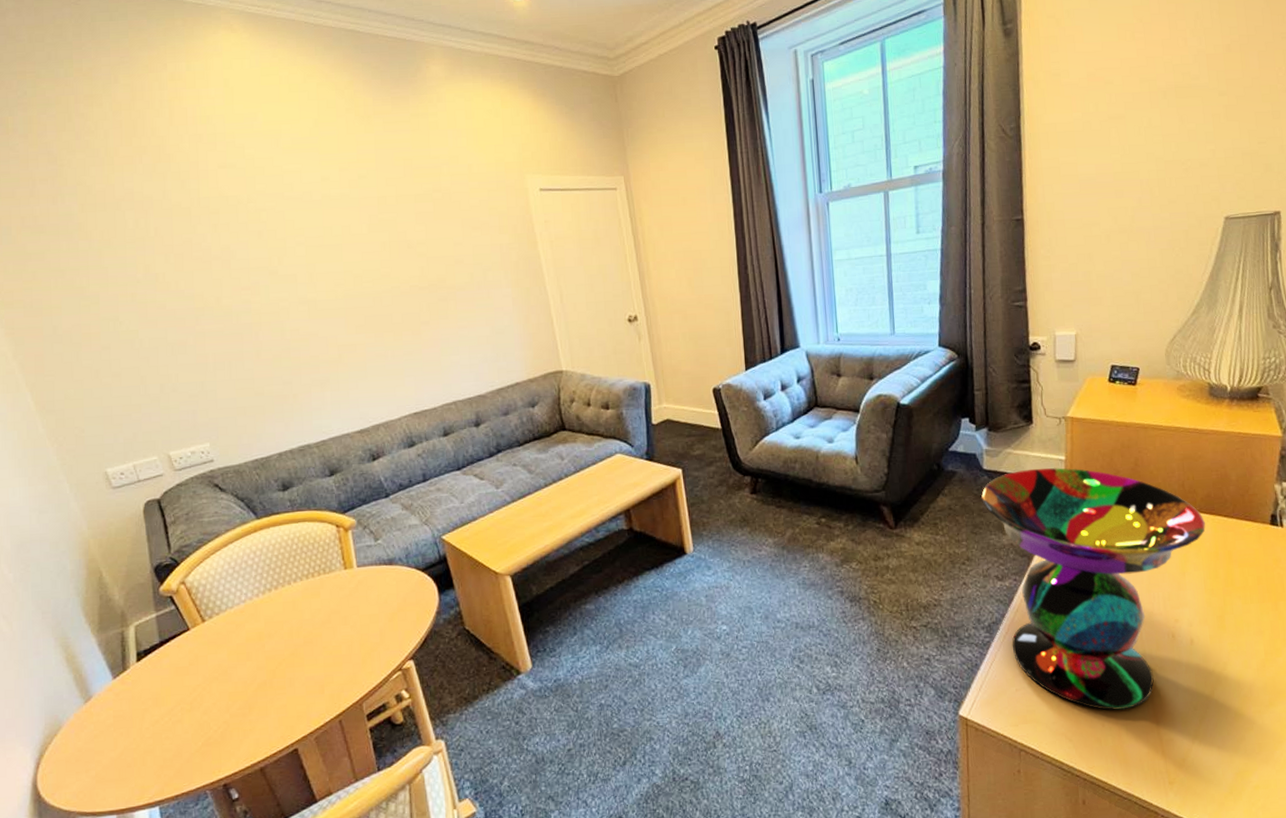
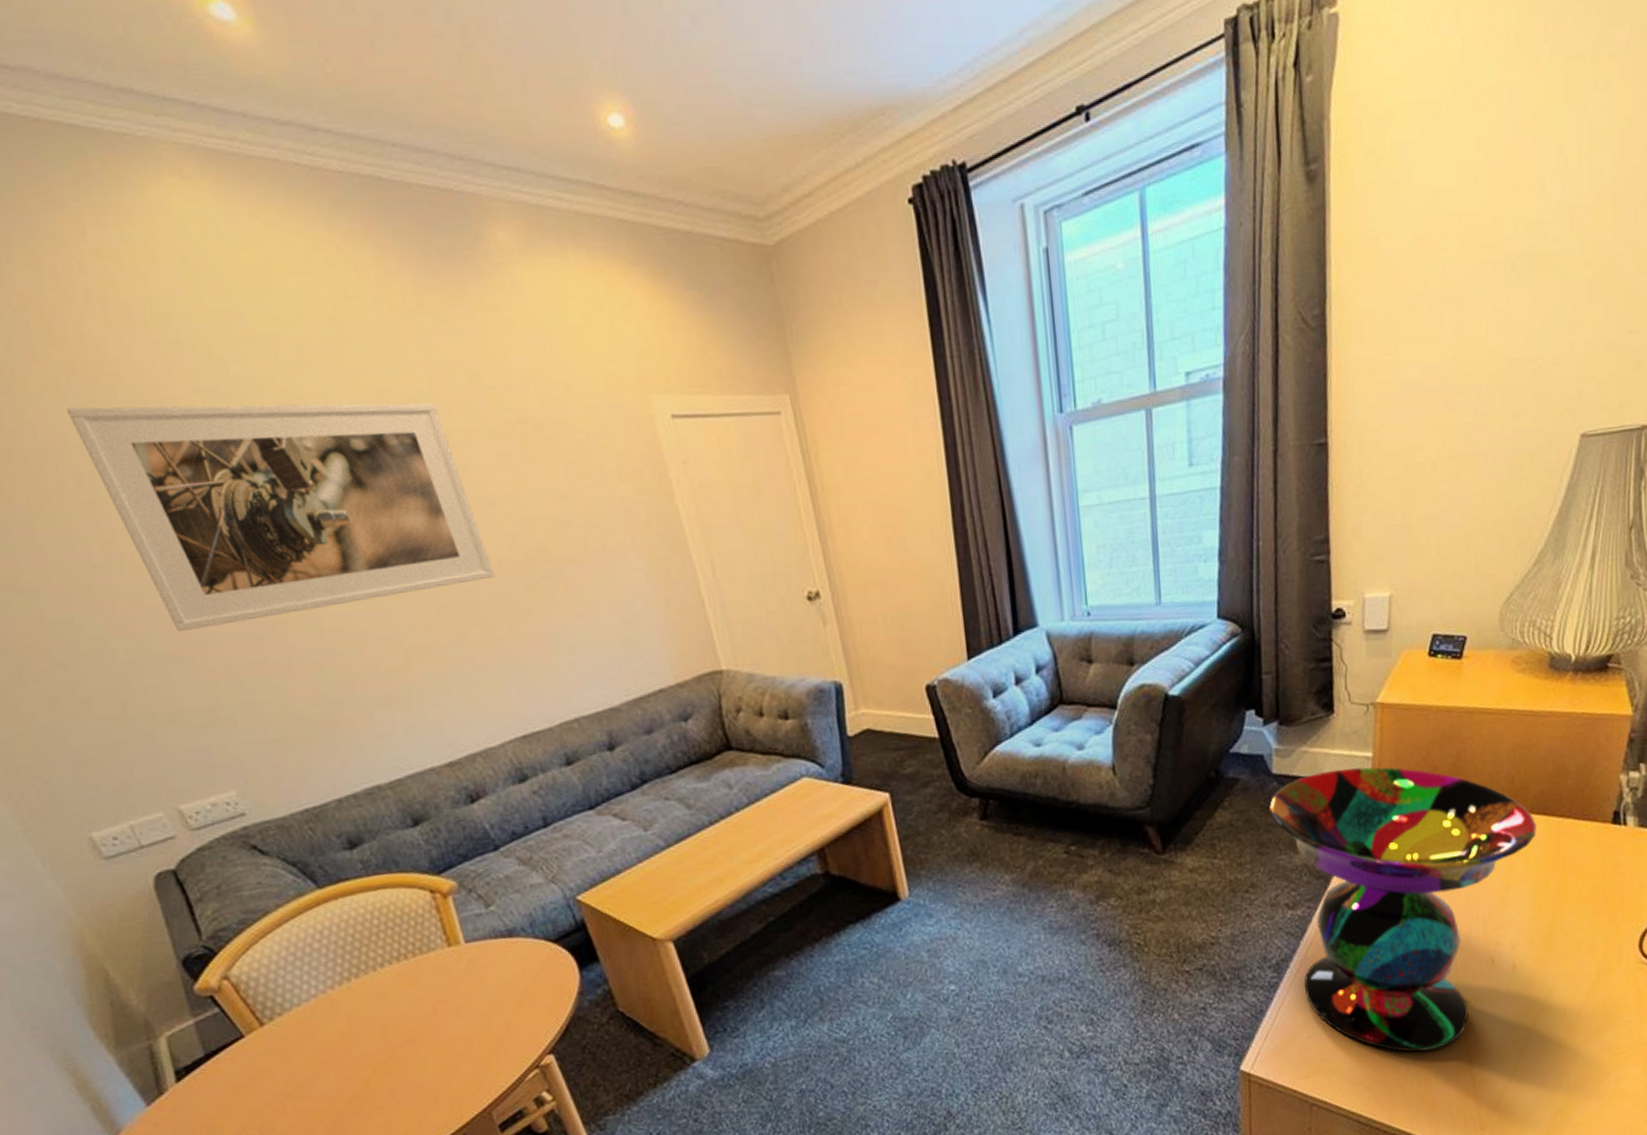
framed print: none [137,175,406,329] -> present [67,403,495,632]

